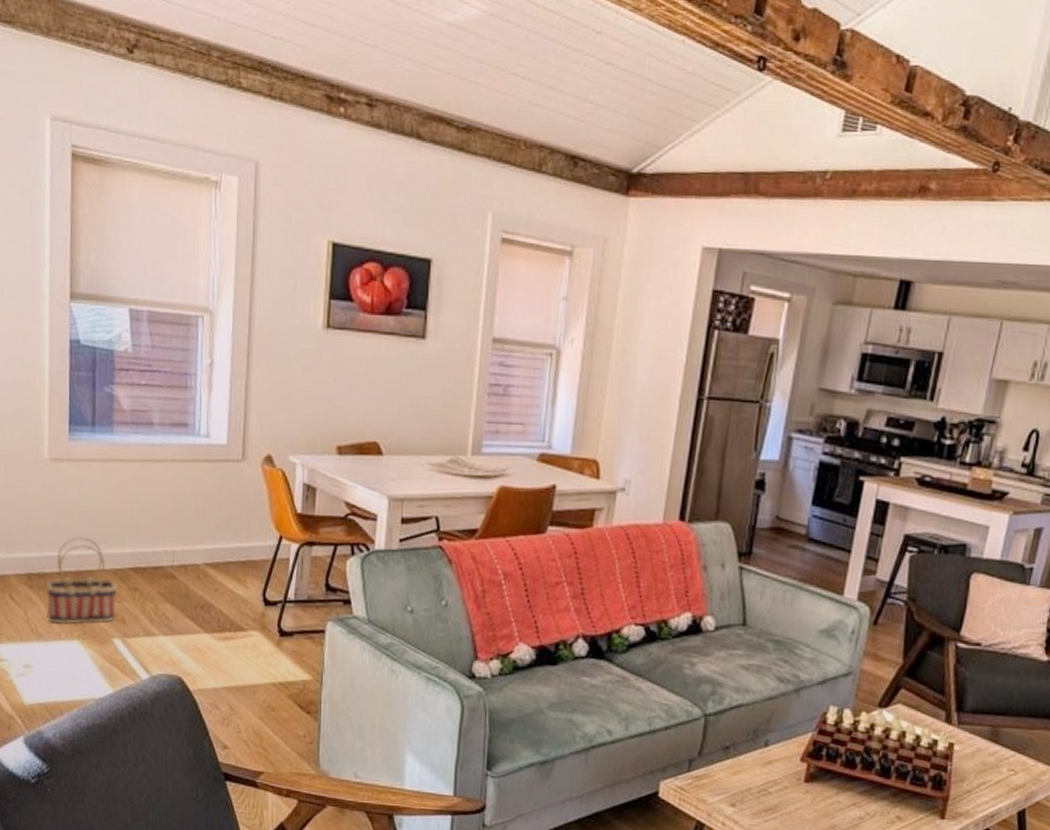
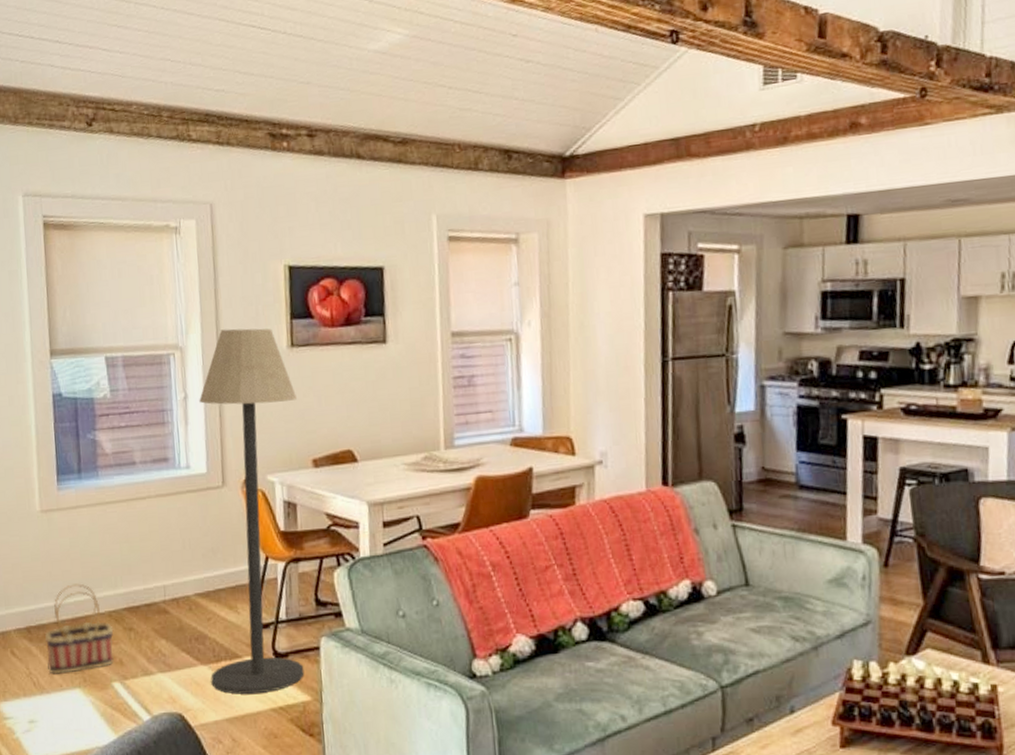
floor lamp: none [213,299,327,667] -> present [199,328,304,694]

